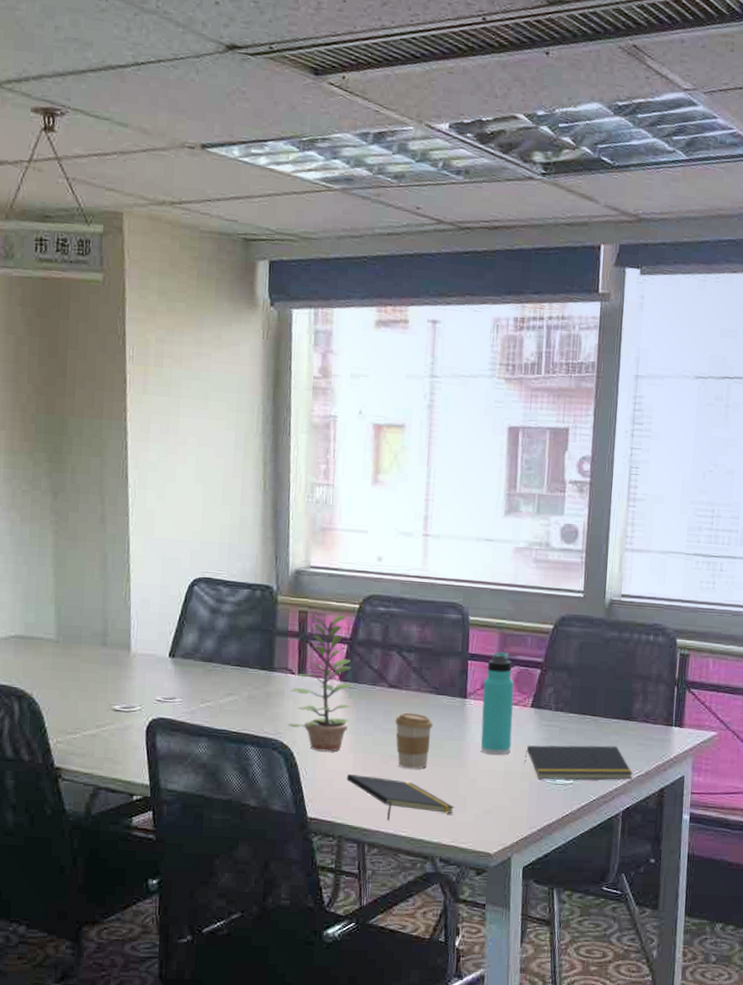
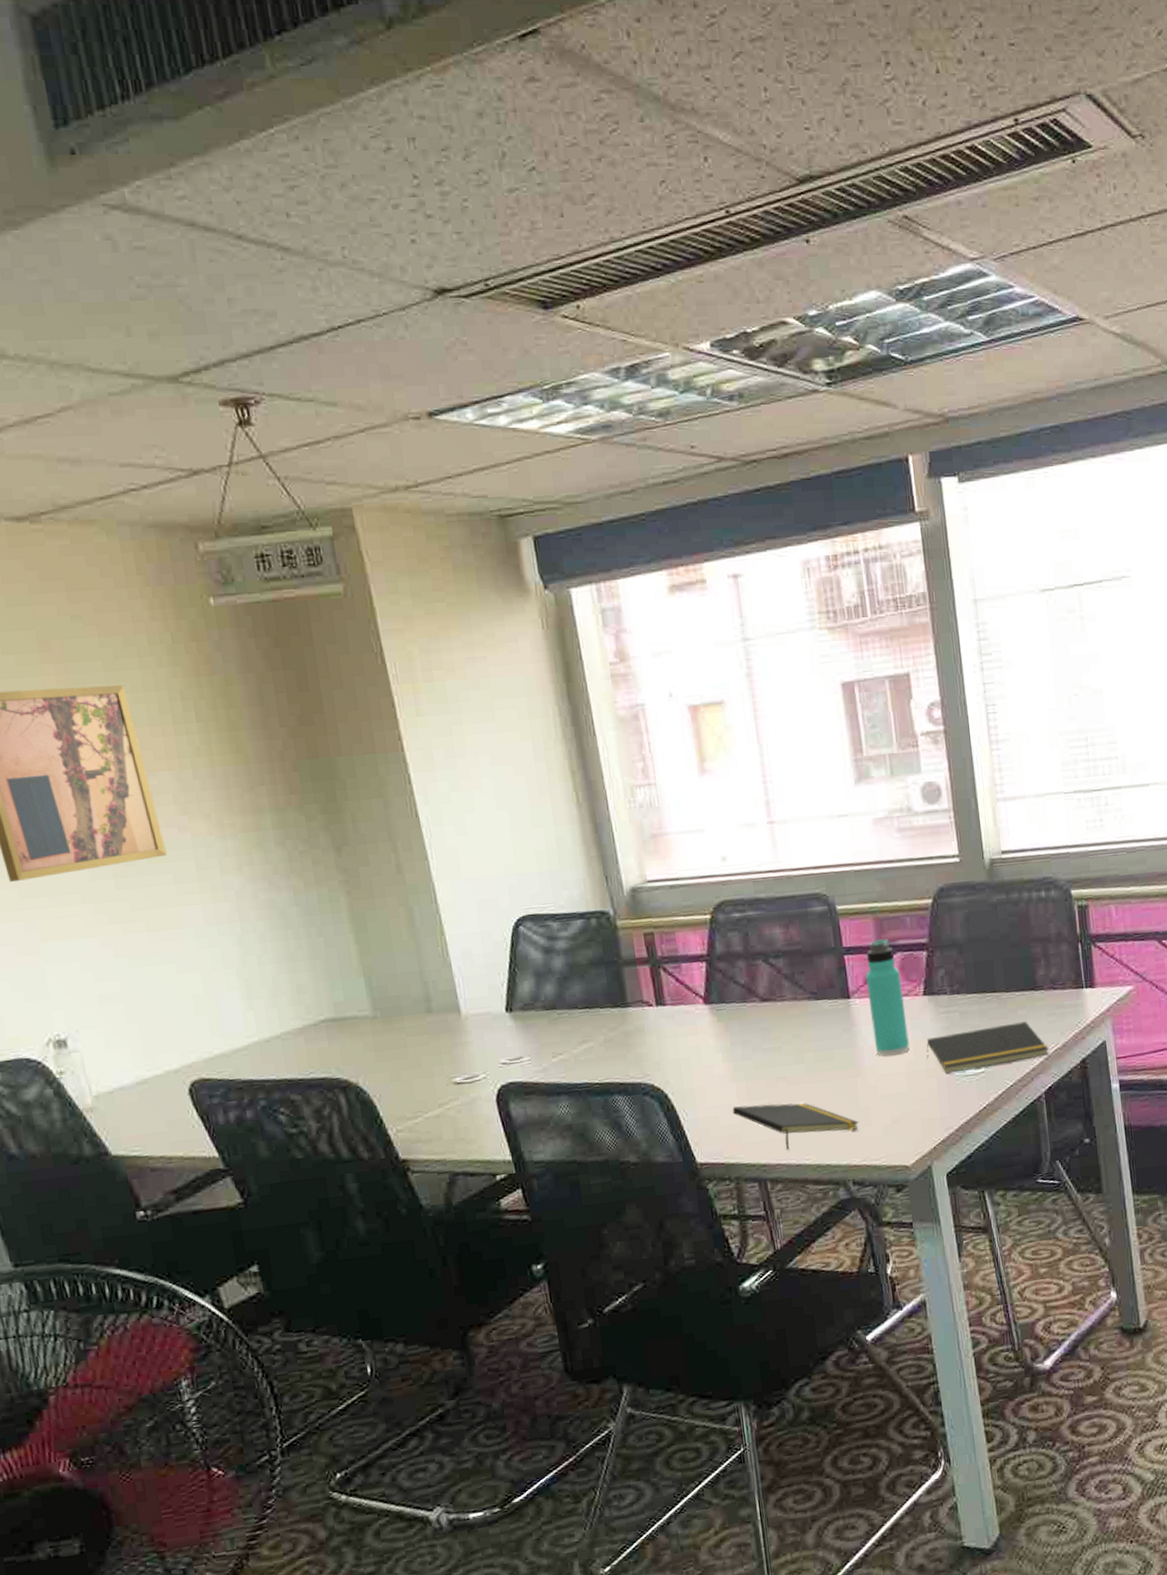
plant: present [287,615,355,752] -> none [651,929,724,1088]
coffee cup: present [395,712,433,769] -> none [775,1025,820,1089]

